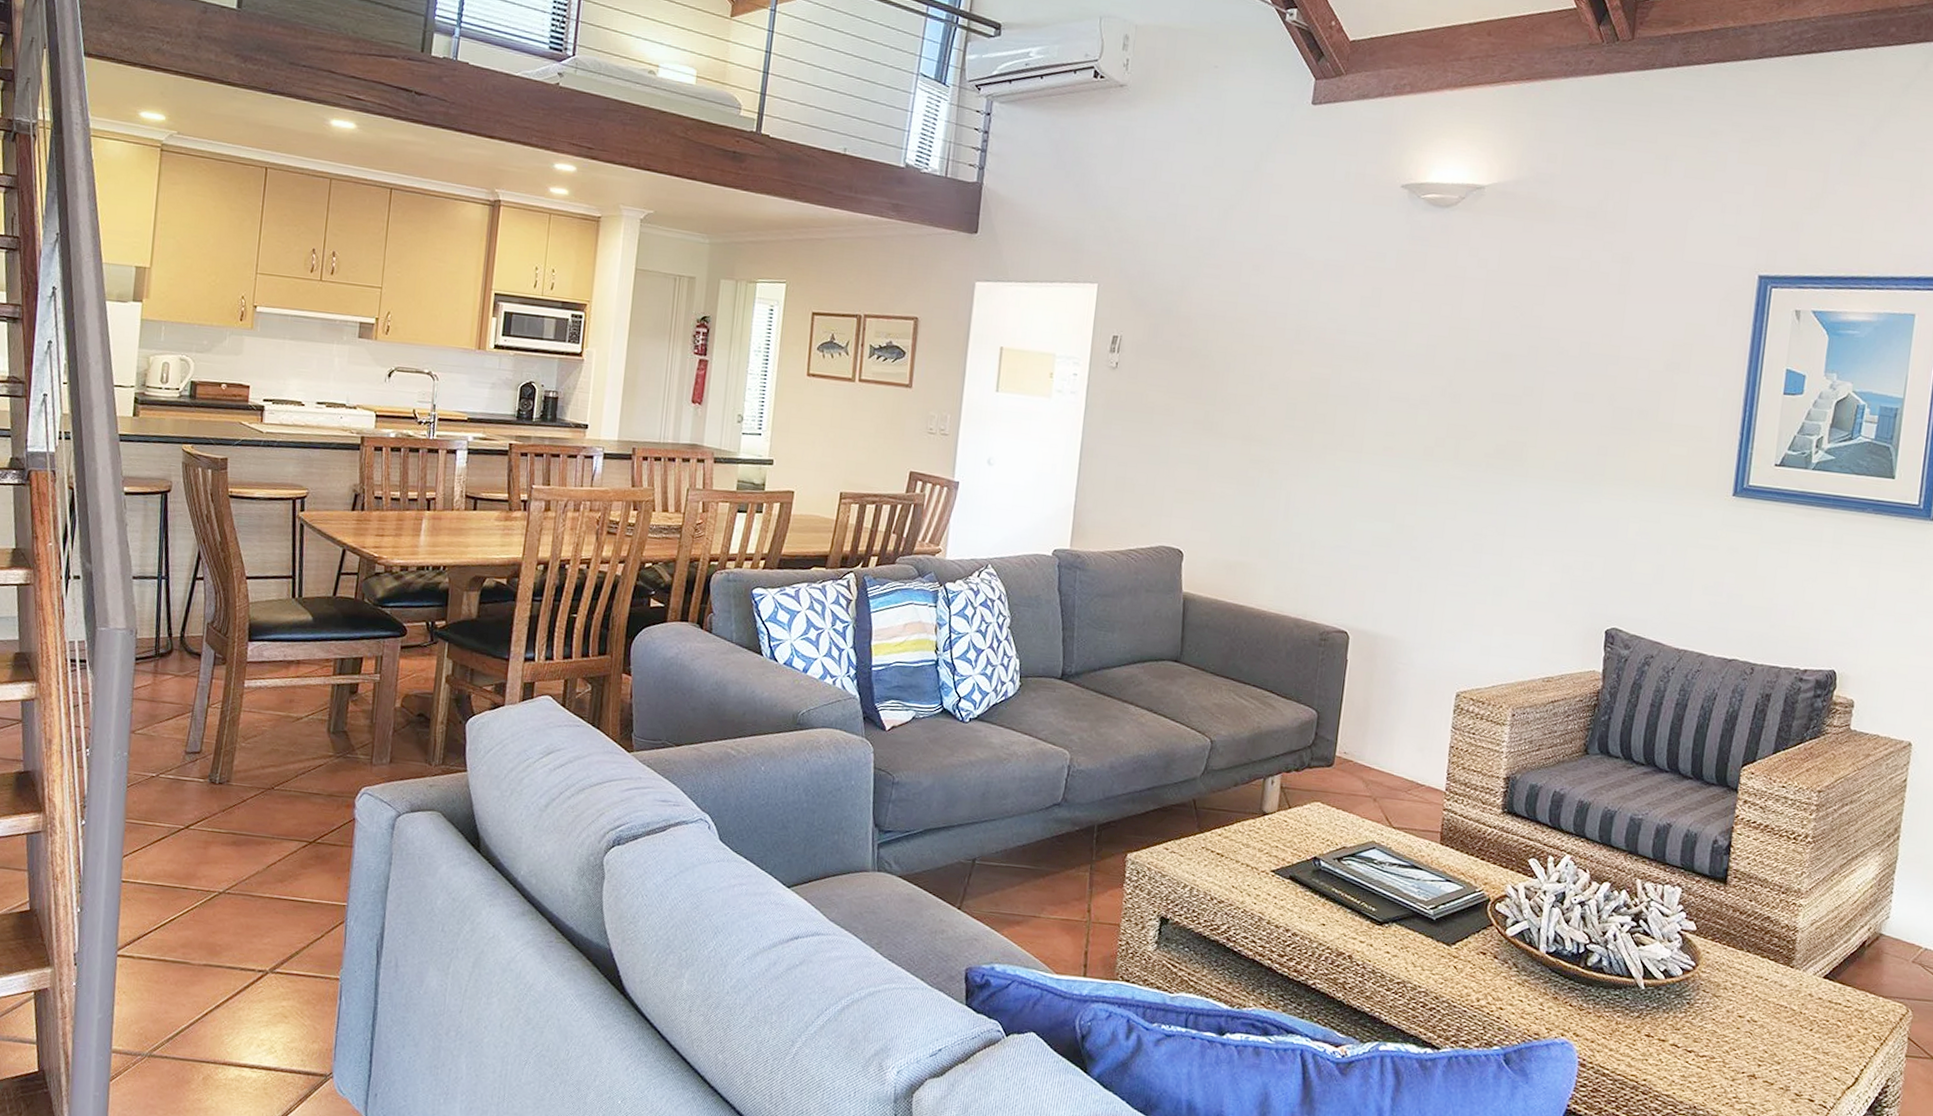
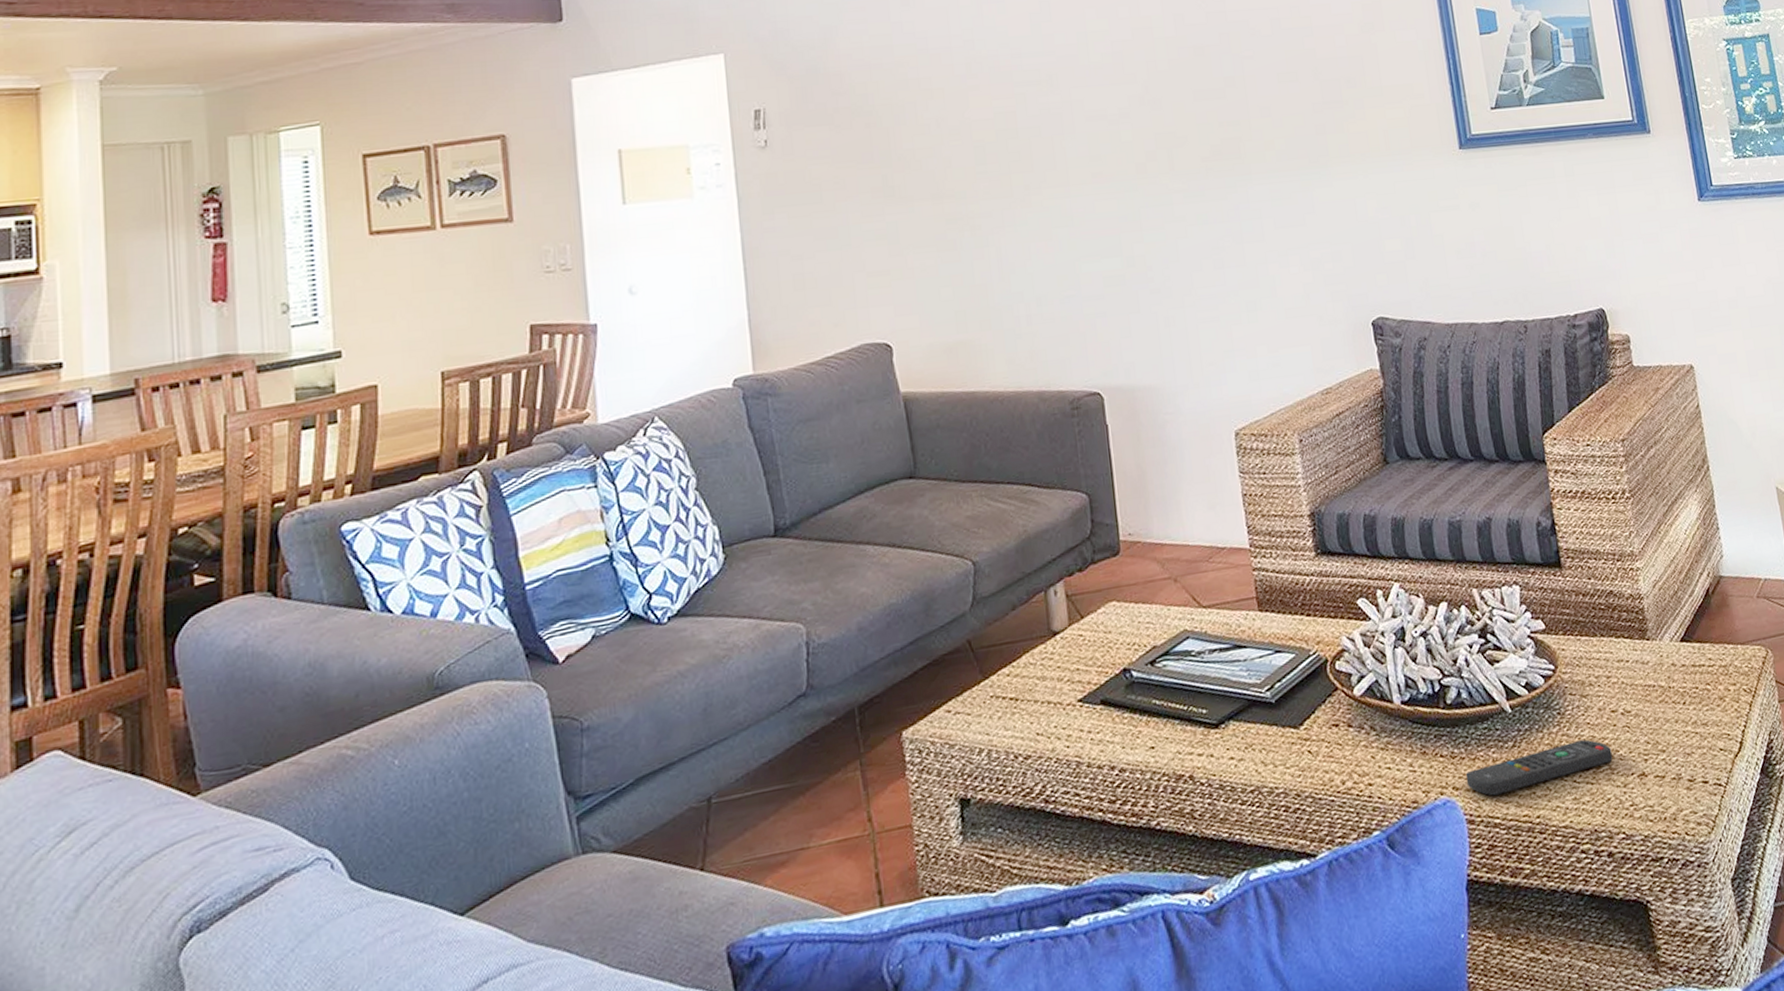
remote control: none [1587,1024,1729,1057] -> present [1465,739,1613,796]

